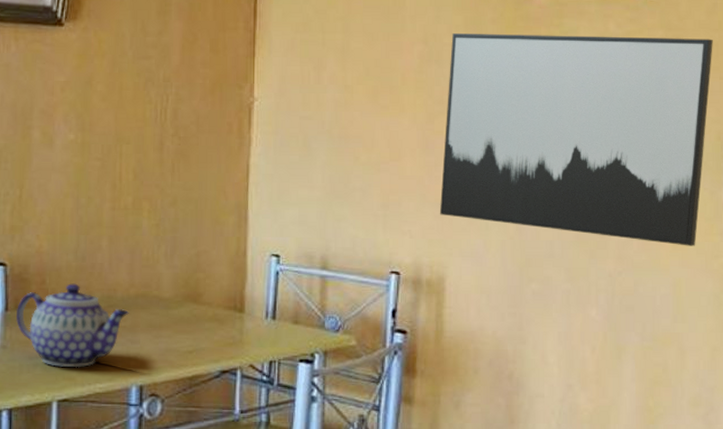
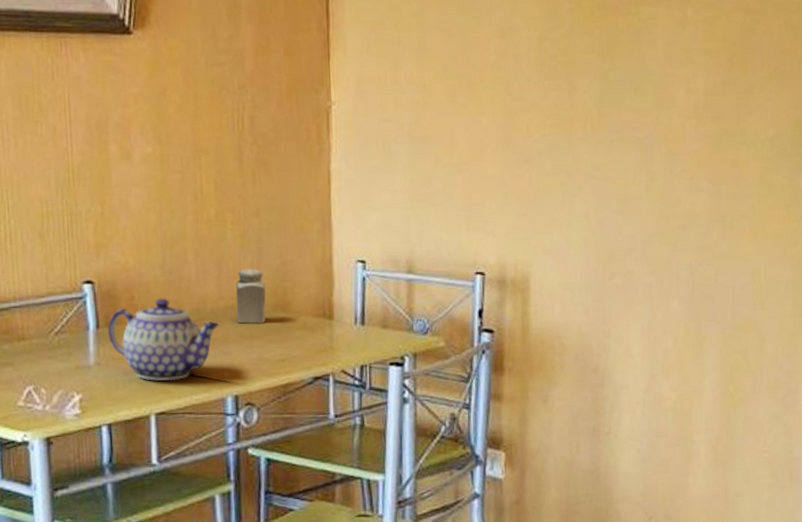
salt shaker: none [147,258,177,314] -> present [236,269,266,325]
wall art: present [439,33,713,246] -> none [521,21,792,234]

